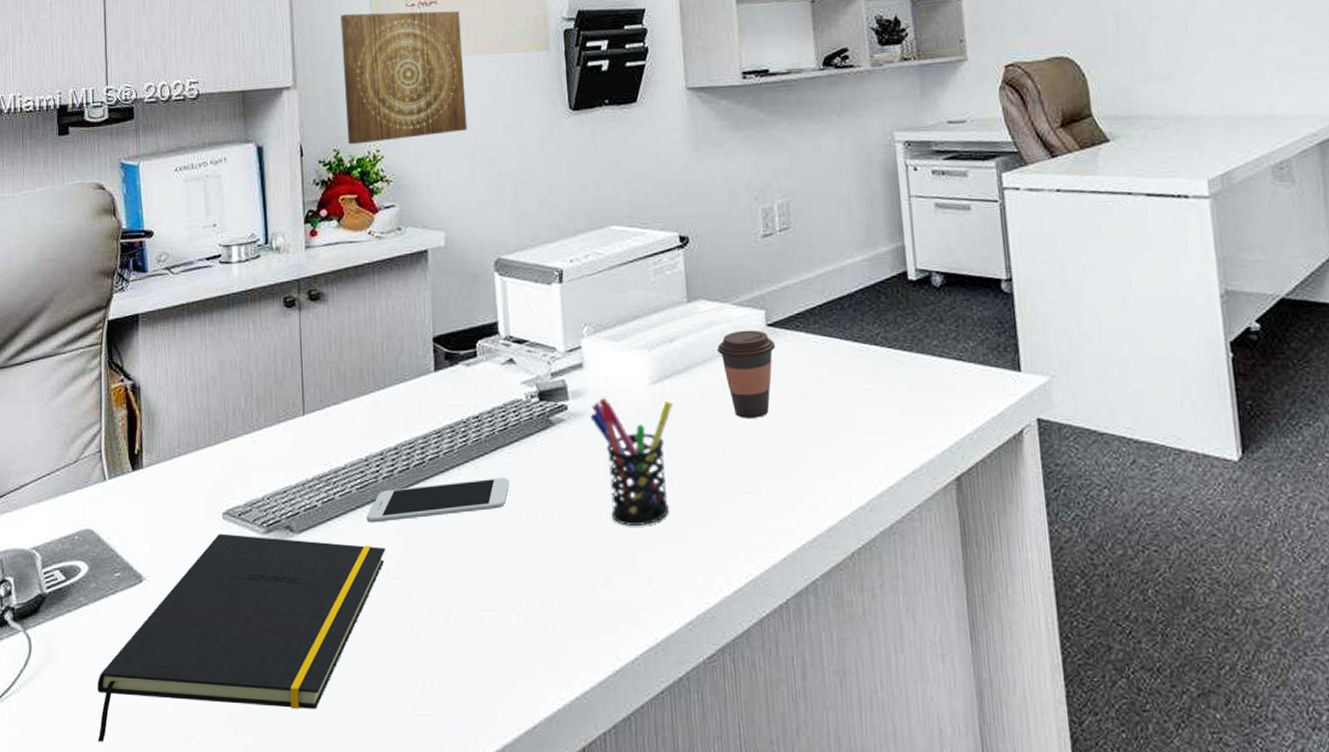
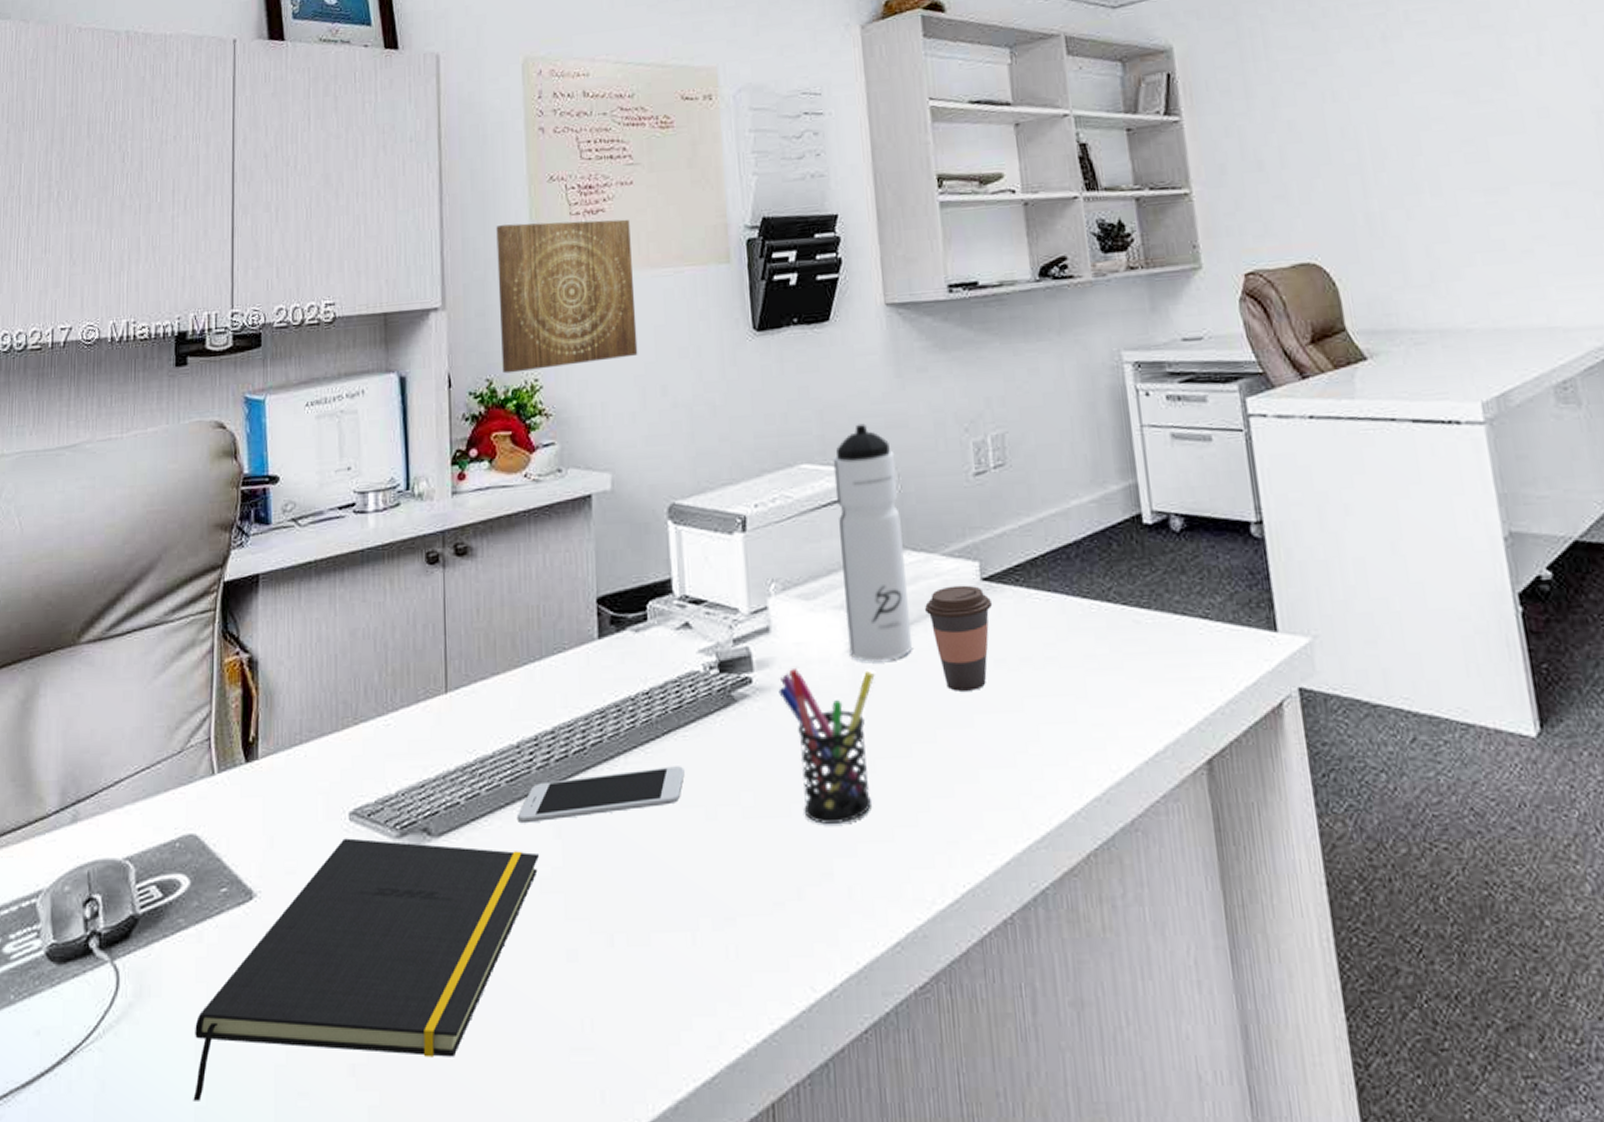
water bottle: none [639,191,707,393] -> present [833,423,913,662]

